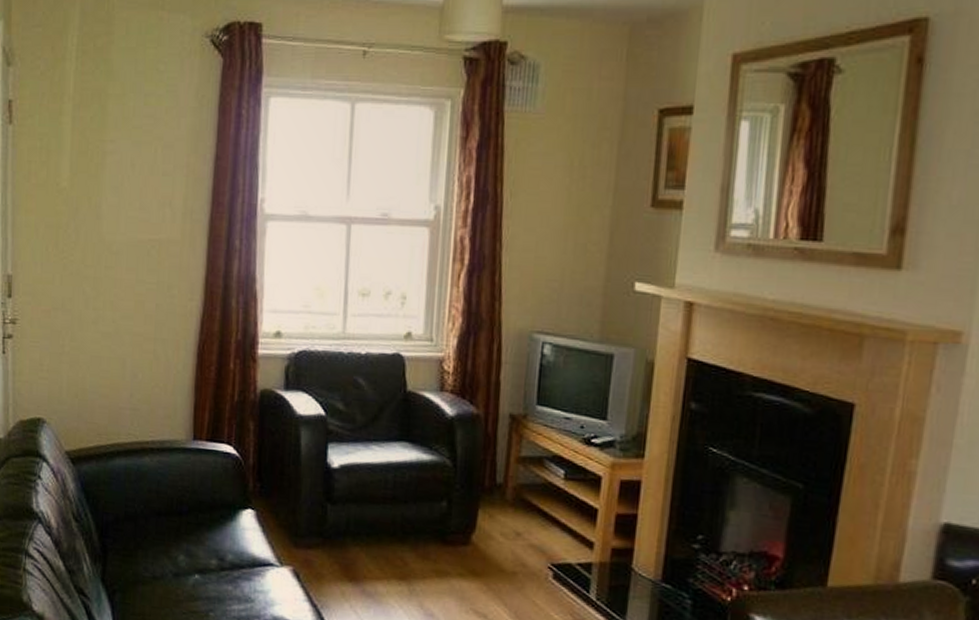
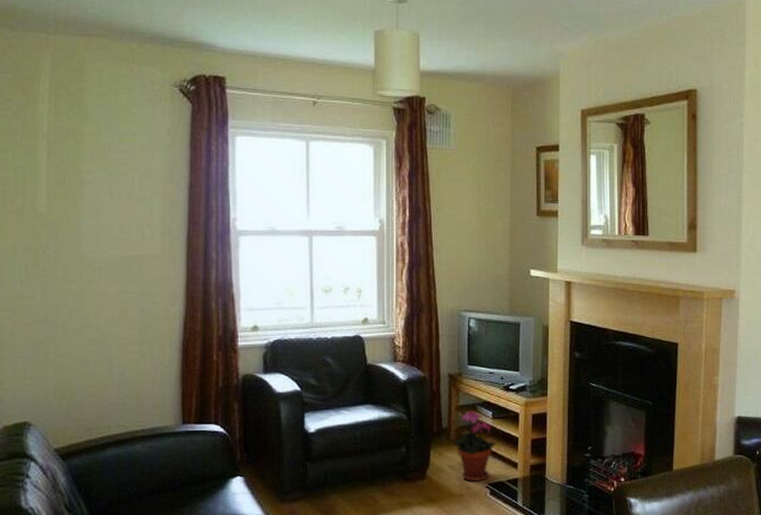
potted plant: none [509,464,567,559] -> present [453,410,496,481]

